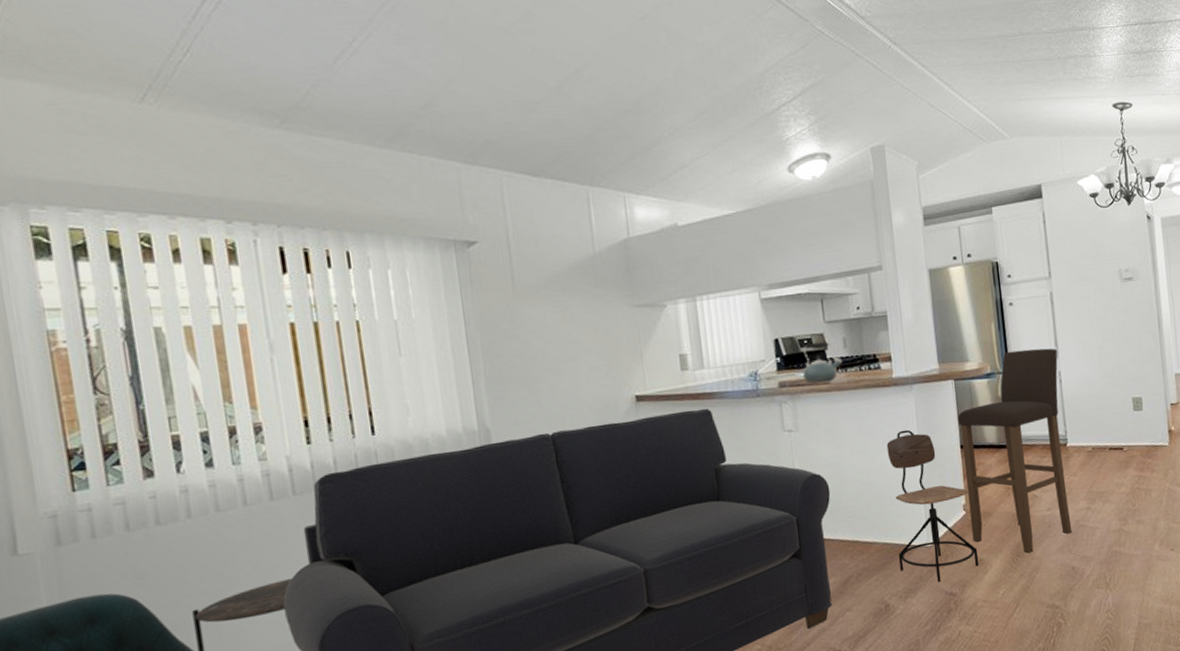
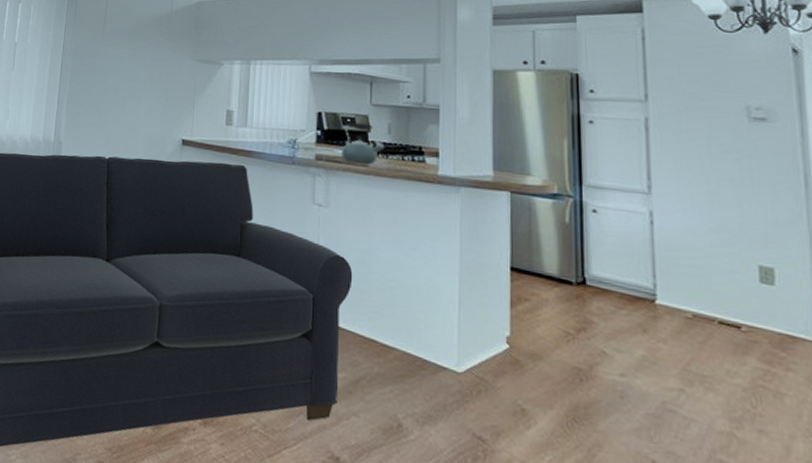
chair: present [886,429,979,583] -> none [419,233,520,420]
bar stool: present [958,348,1072,553] -> none [511,174,655,423]

